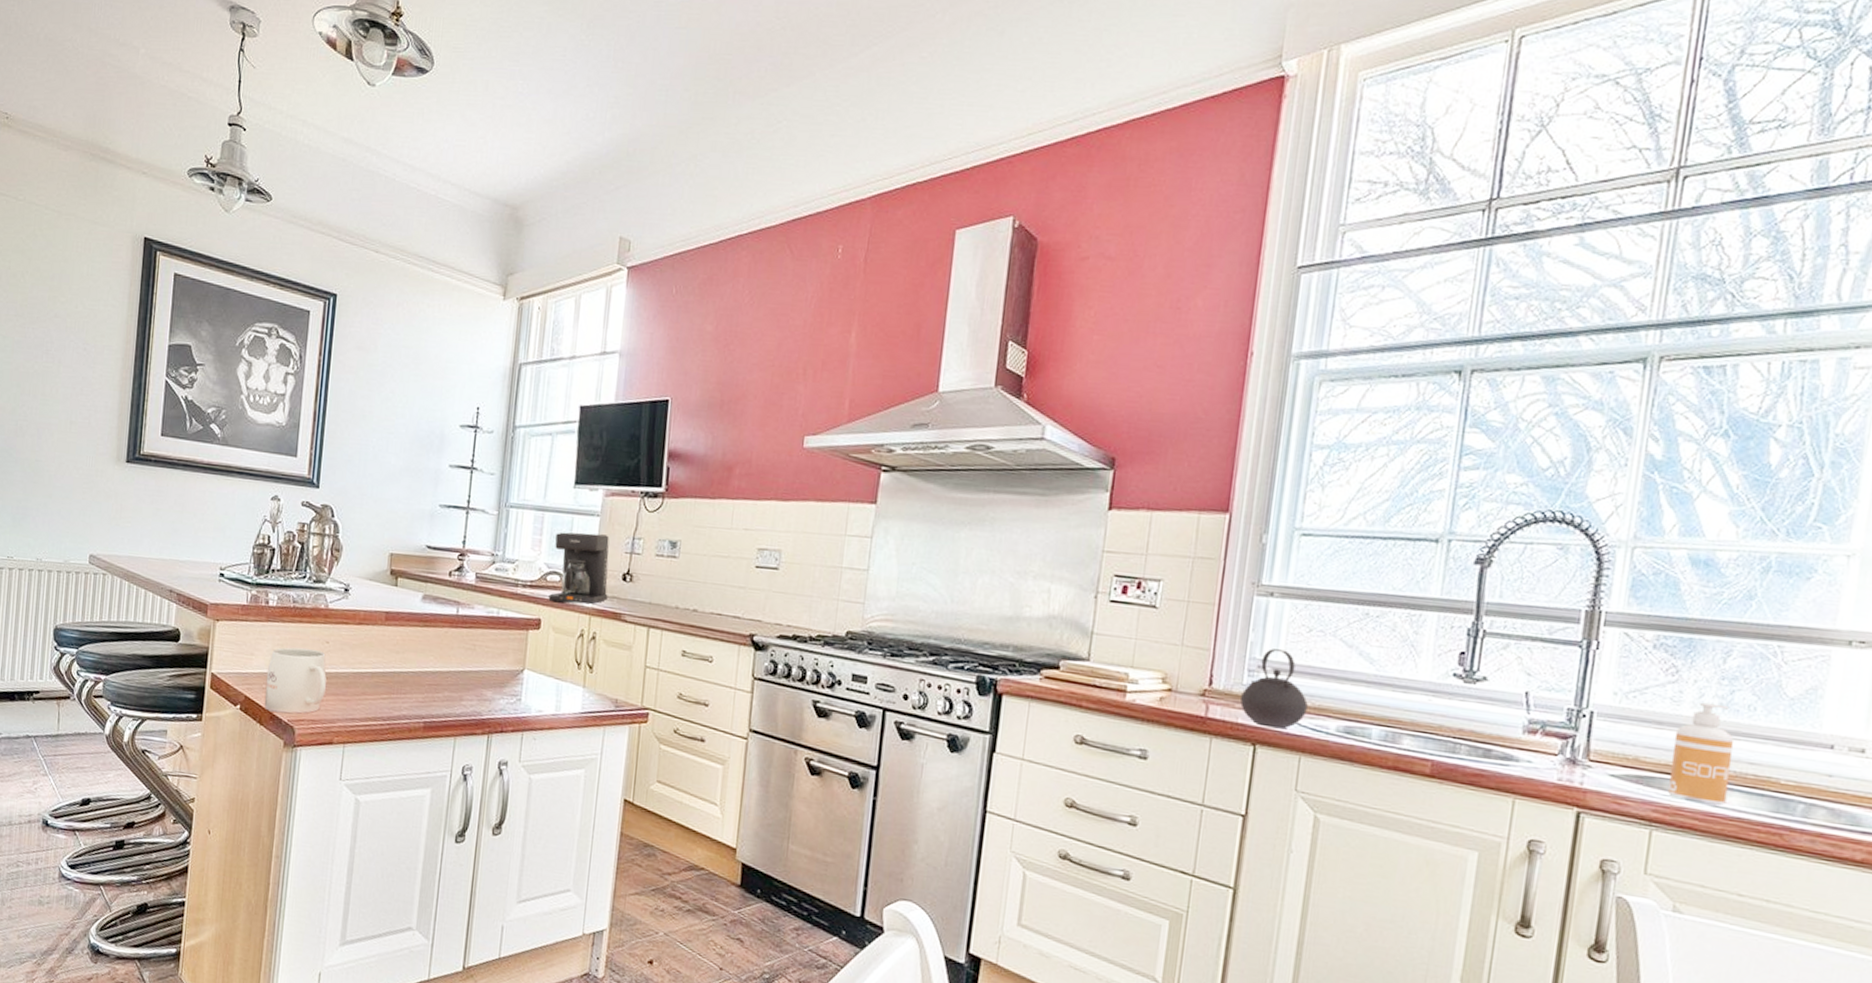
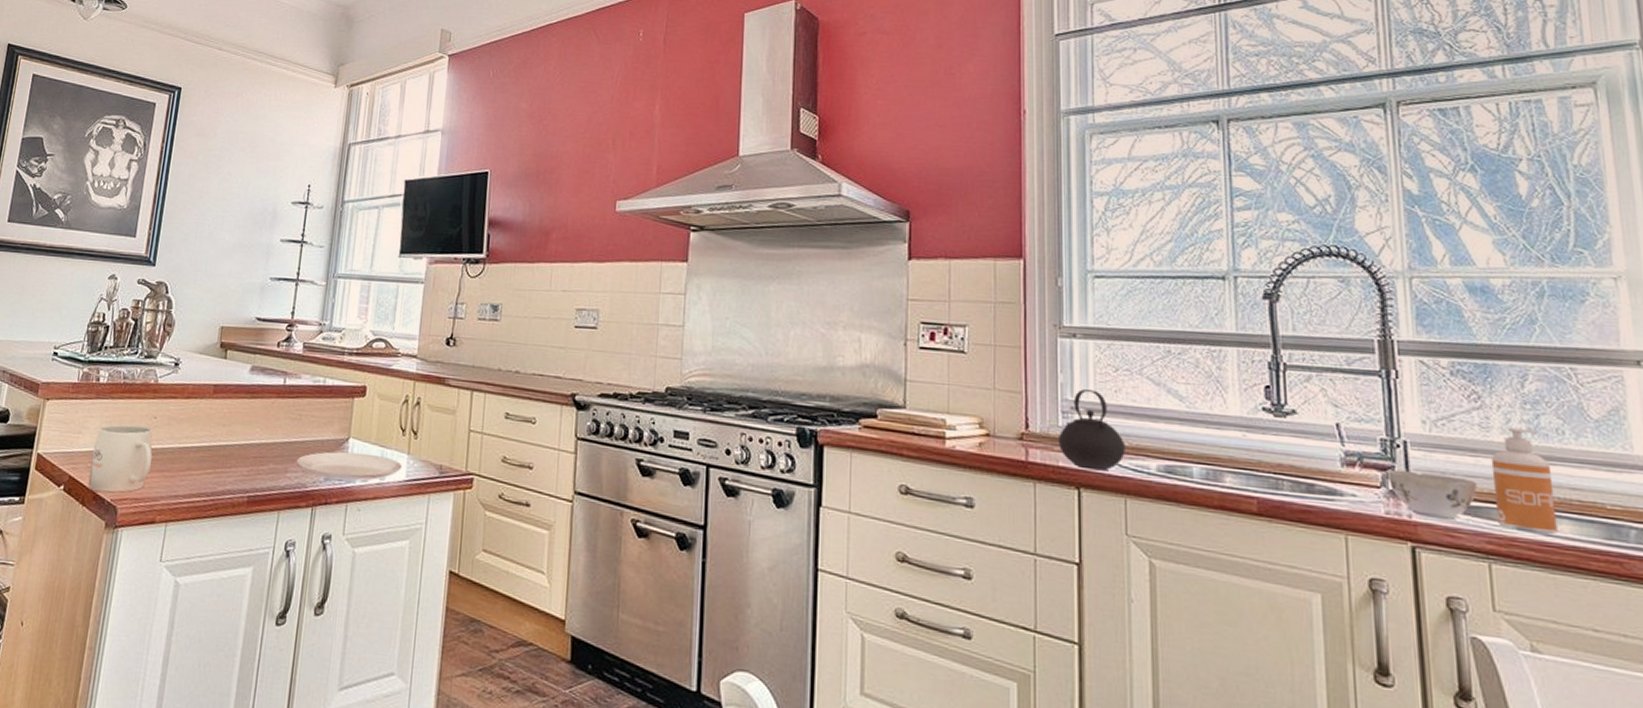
plate: none [471,682,577,712] -> present [296,451,402,482]
coffee maker: present [548,532,610,605] -> none [374,299,433,370]
teacup: none [1566,737,1657,788] -> present [1386,469,1478,520]

